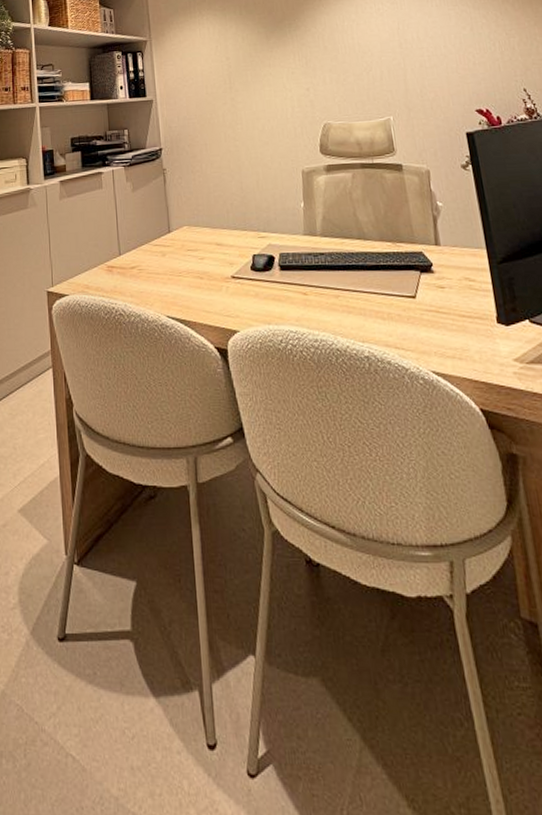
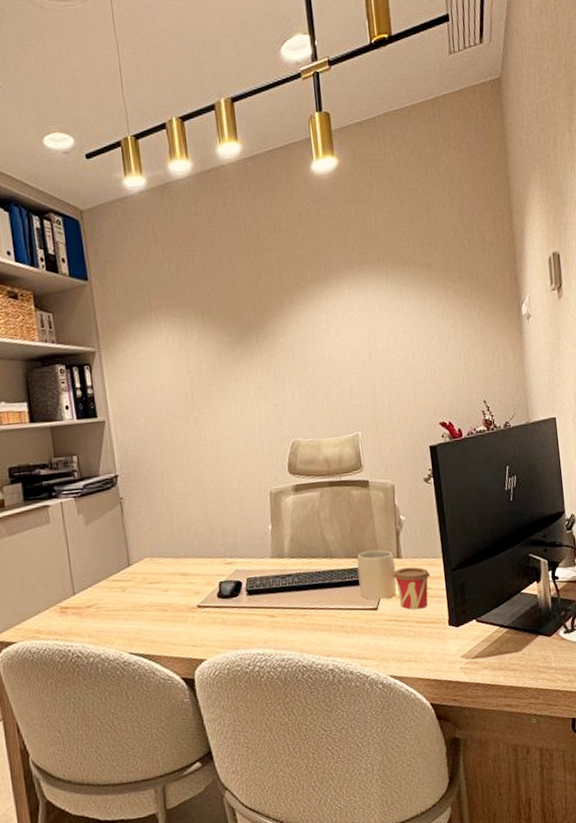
mug: none [392,234,437,288] -> present [357,549,397,600]
cup: none [431,256,474,302] -> present [393,567,431,610]

